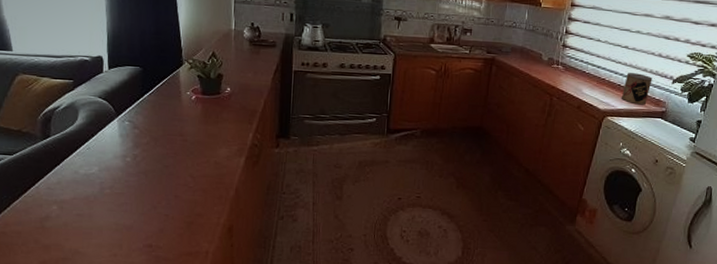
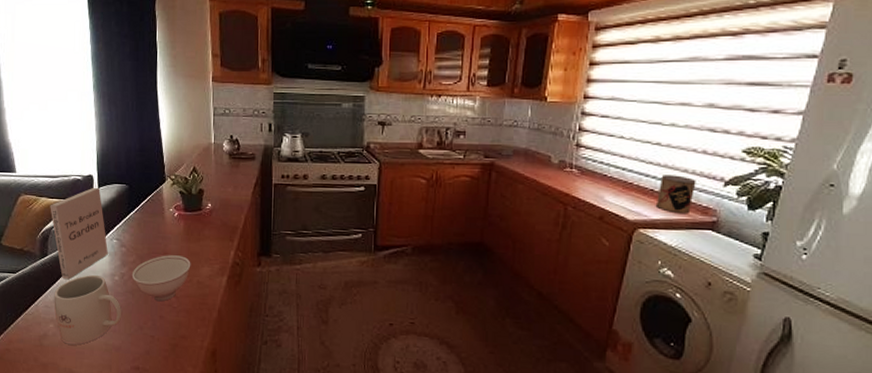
book: none [53,68,120,162] -> present [50,187,109,280]
mug: none [57,156,135,226] -> present [54,275,122,345]
bowl: none [145,137,209,182] -> present [131,255,191,302]

